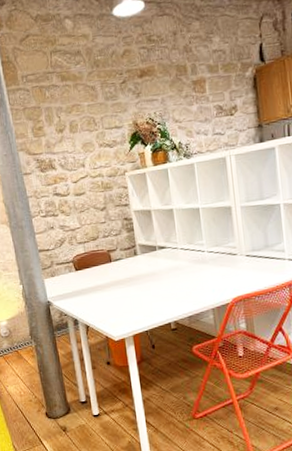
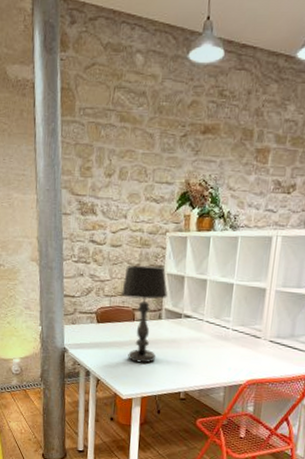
table lamp: none [93,205,140,302] -> present [121,265,169,363]

